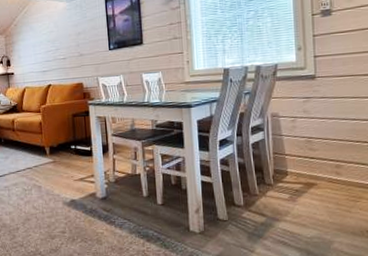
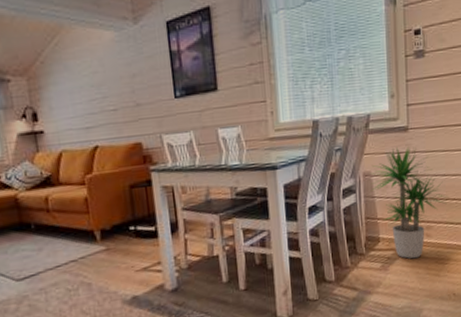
potted plant: none [277,93,360,194] -> present [369,147,449,259]

